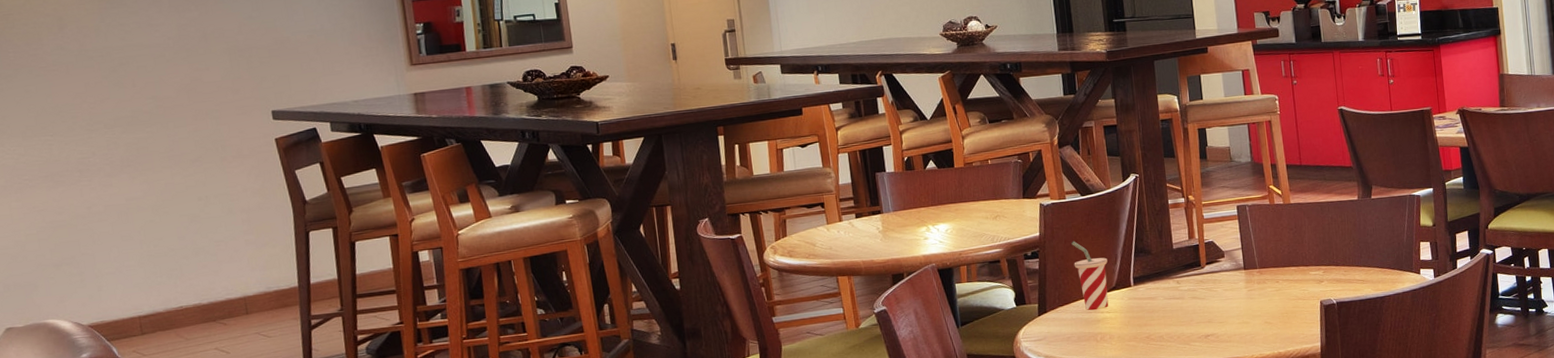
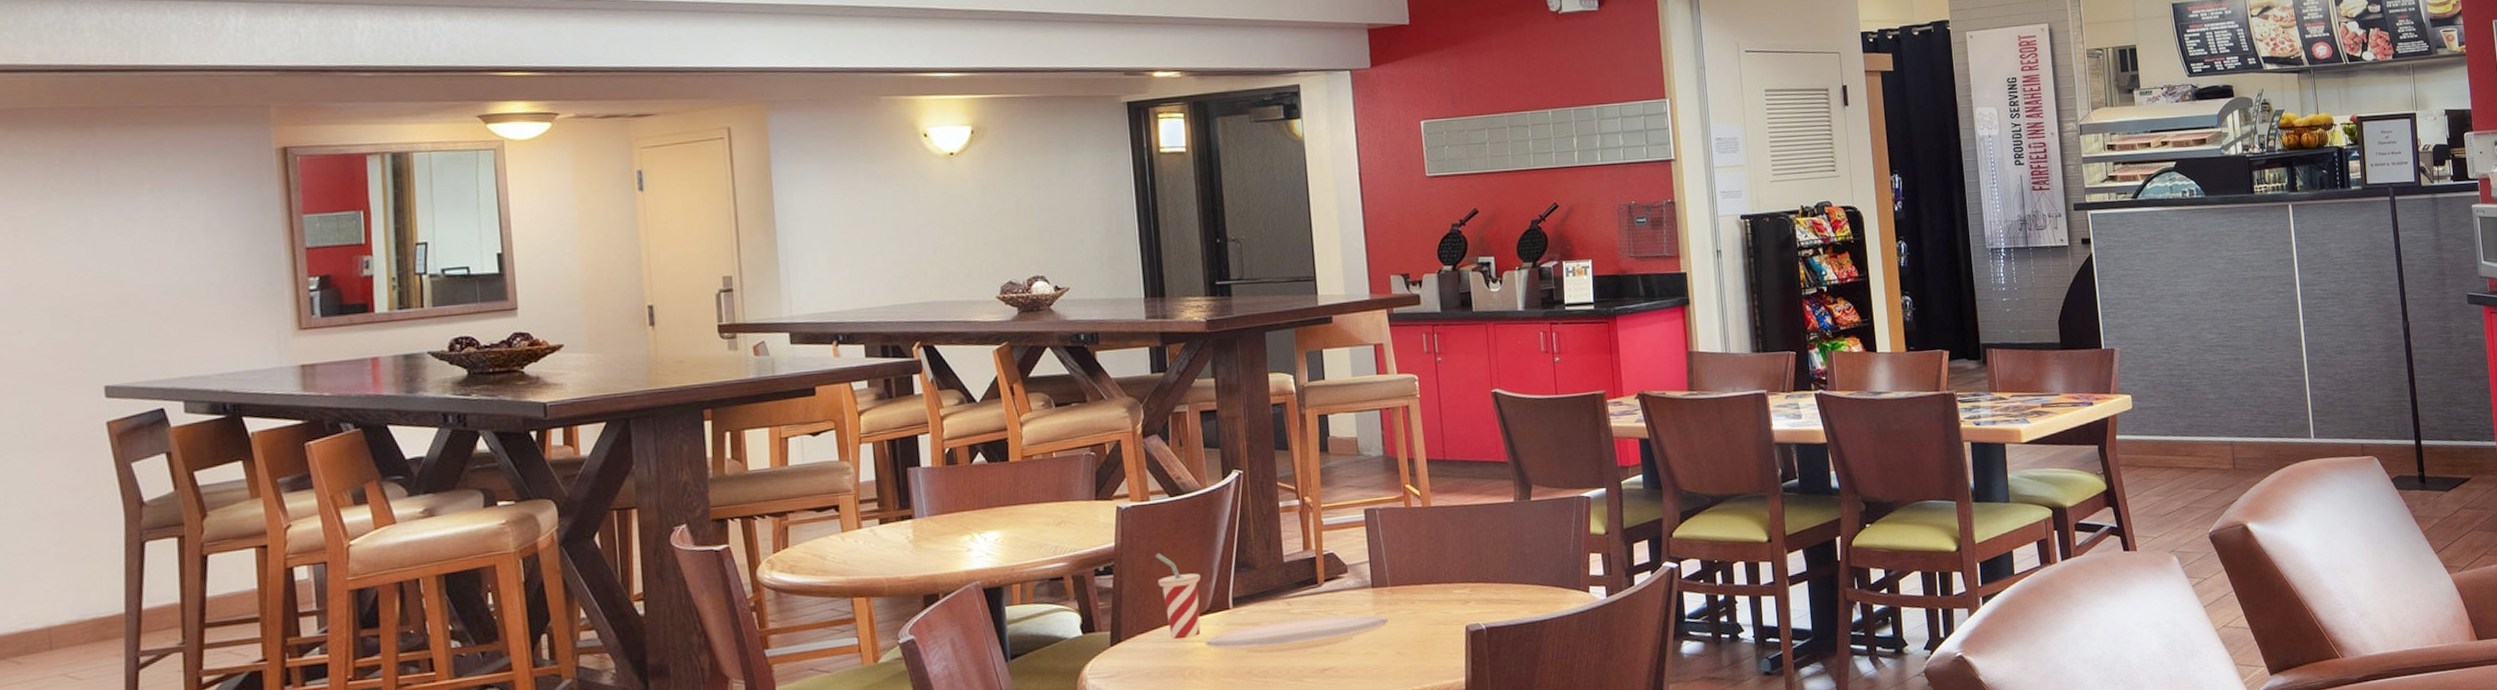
plate: none [1112,292,1258,323] -> present [1204,615,1389,654]

